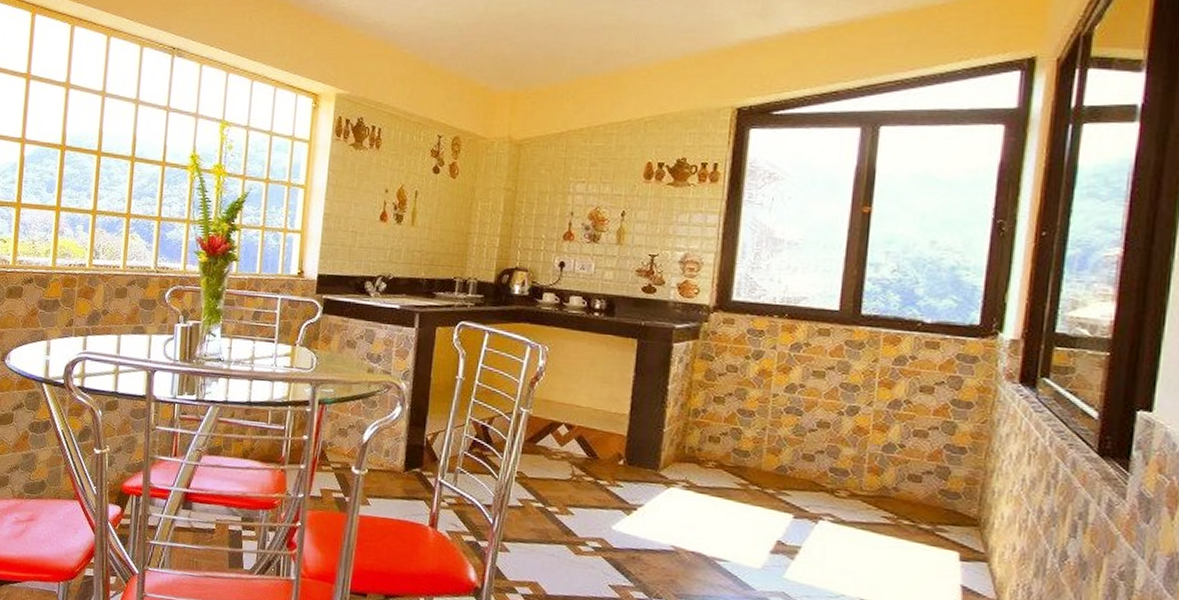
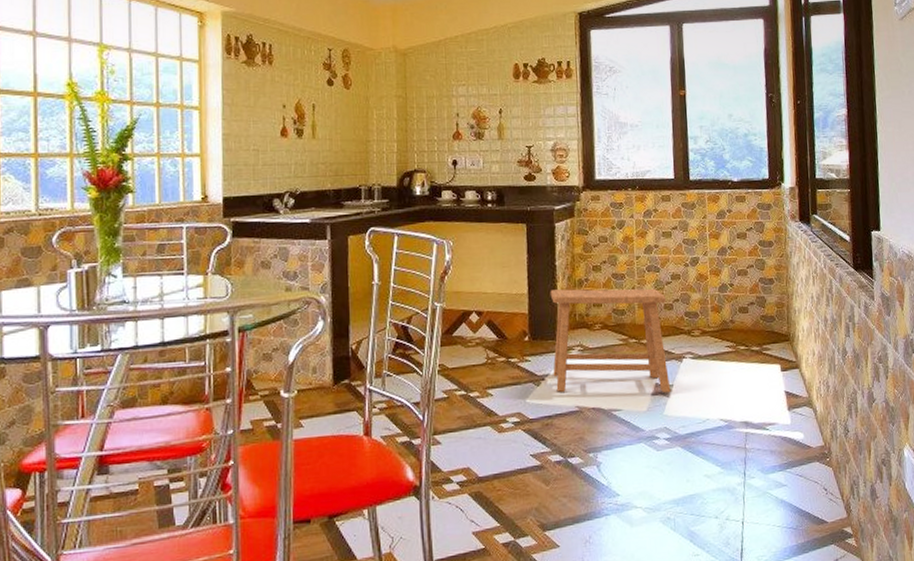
stool: none [648,415,806,555] -> present [550,288,671,394]

